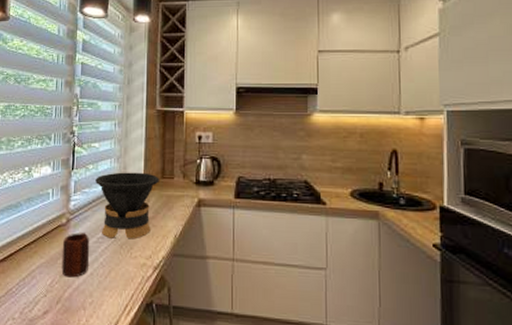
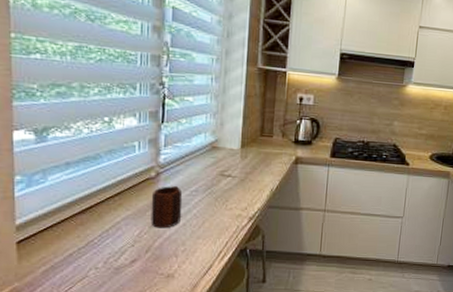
coffee maker: present [95,172,159,240] -> none [189,128,258,193]

